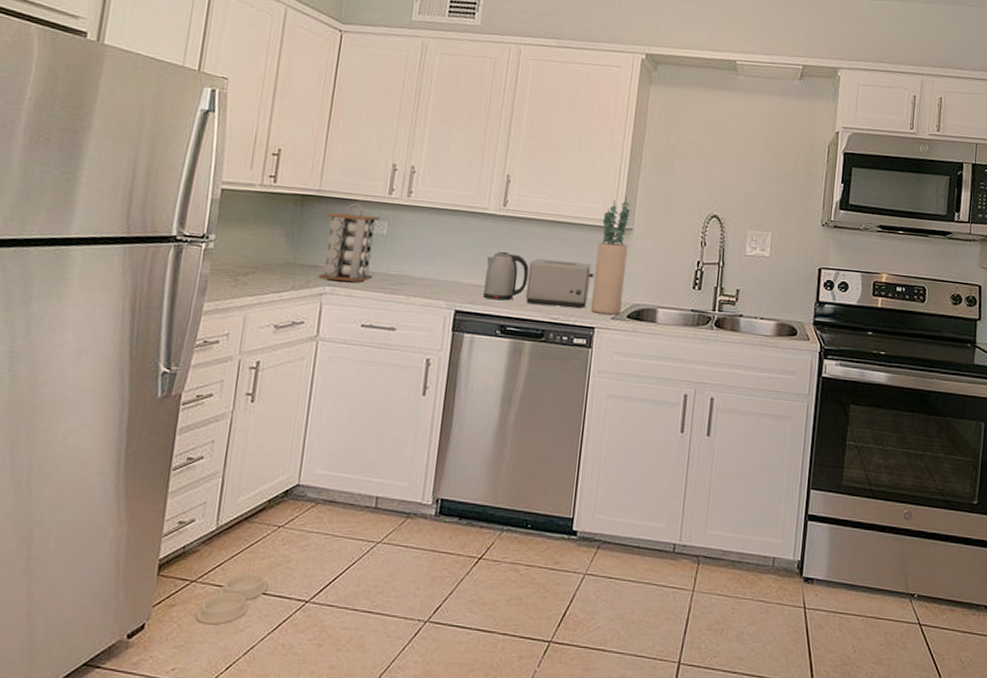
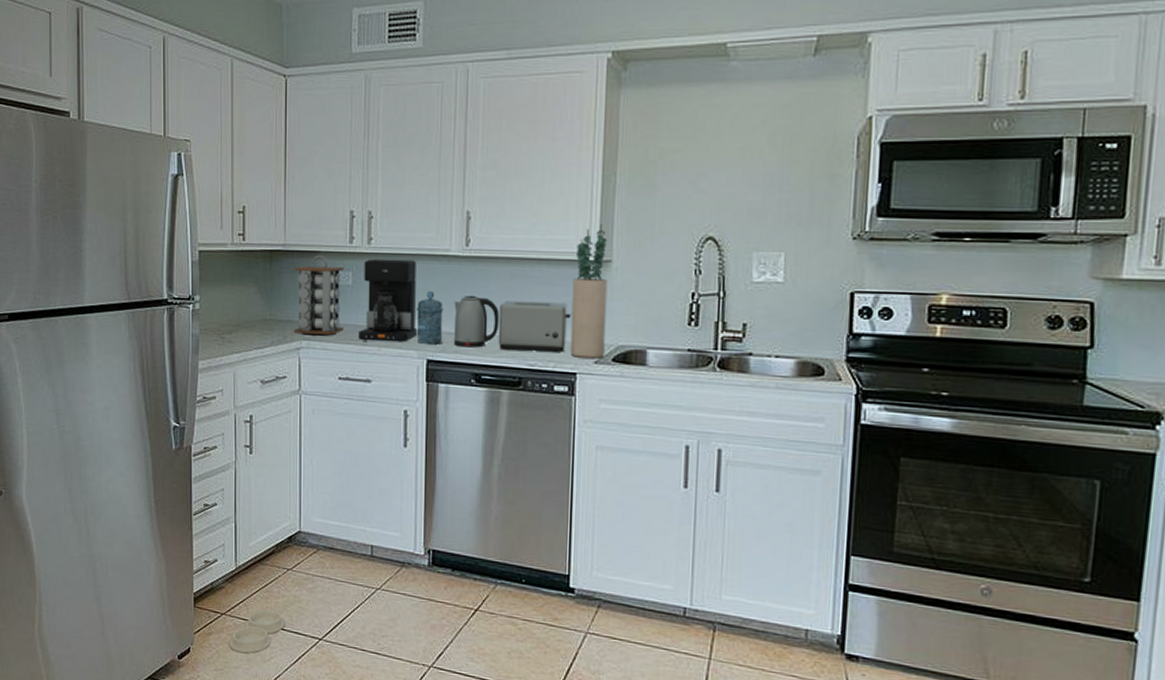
coffee maker: none [387,211,454,293] -> present [359,258,416,343]
canister: none [446,244,477,297] -> present [416,290,443,346]

